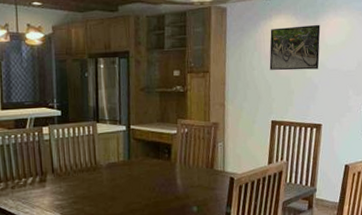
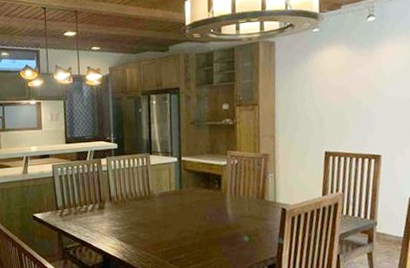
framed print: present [269,24,321,71] -> none [321,52,377,101]

